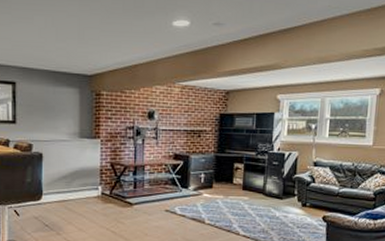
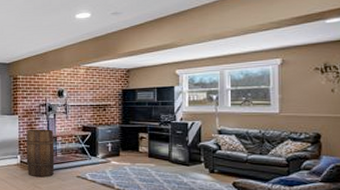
wooden barrel: none [109,156,142,212] -> present [26,129,55,178]

